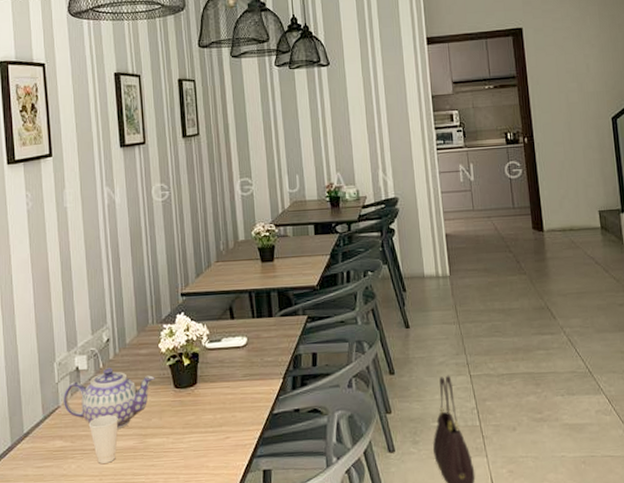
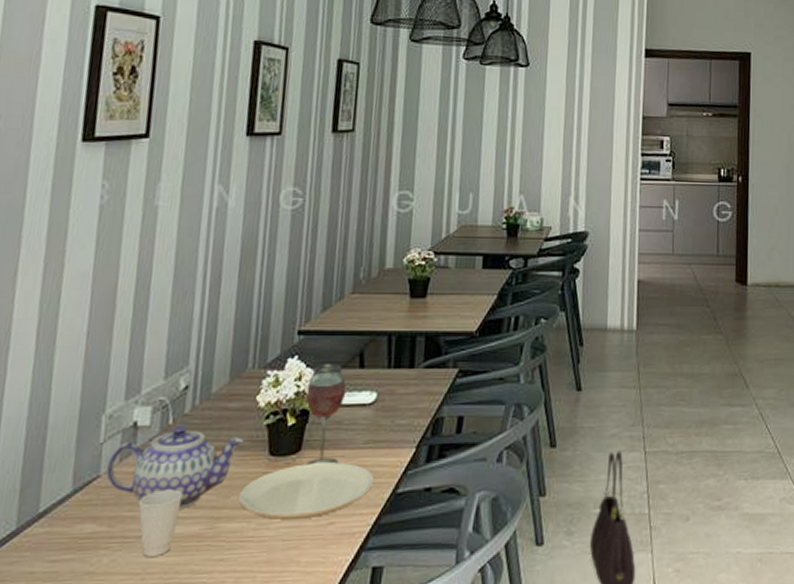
plate: none [157,391,255,436] -> present [238,462,374,521]
wineglass: none [194,316,225,395] -> present [305,363,346,465]

